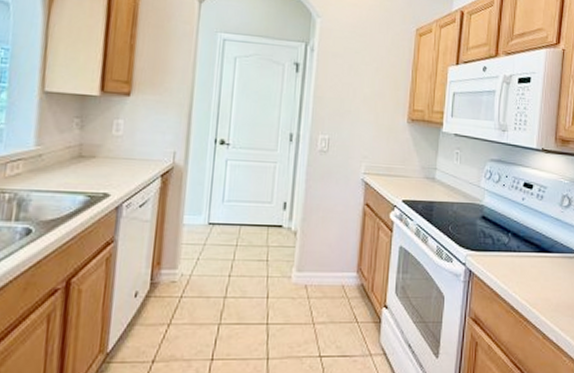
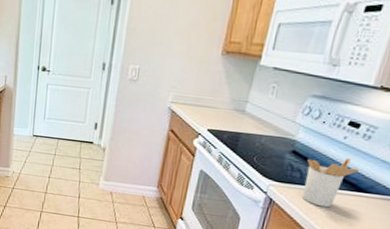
utensil holder: none [496,220,540,273] -> present [302,158,360,208]

